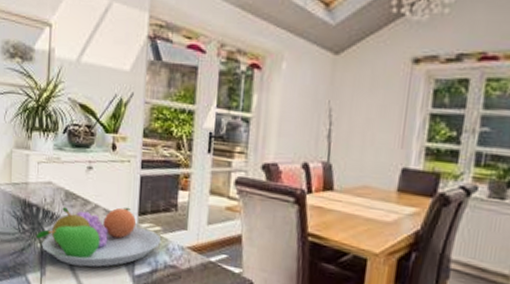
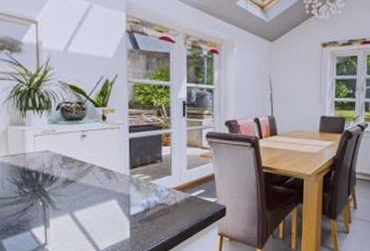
fruit bowl: present [37,207,162,268] -> none [38,163,151,215]

